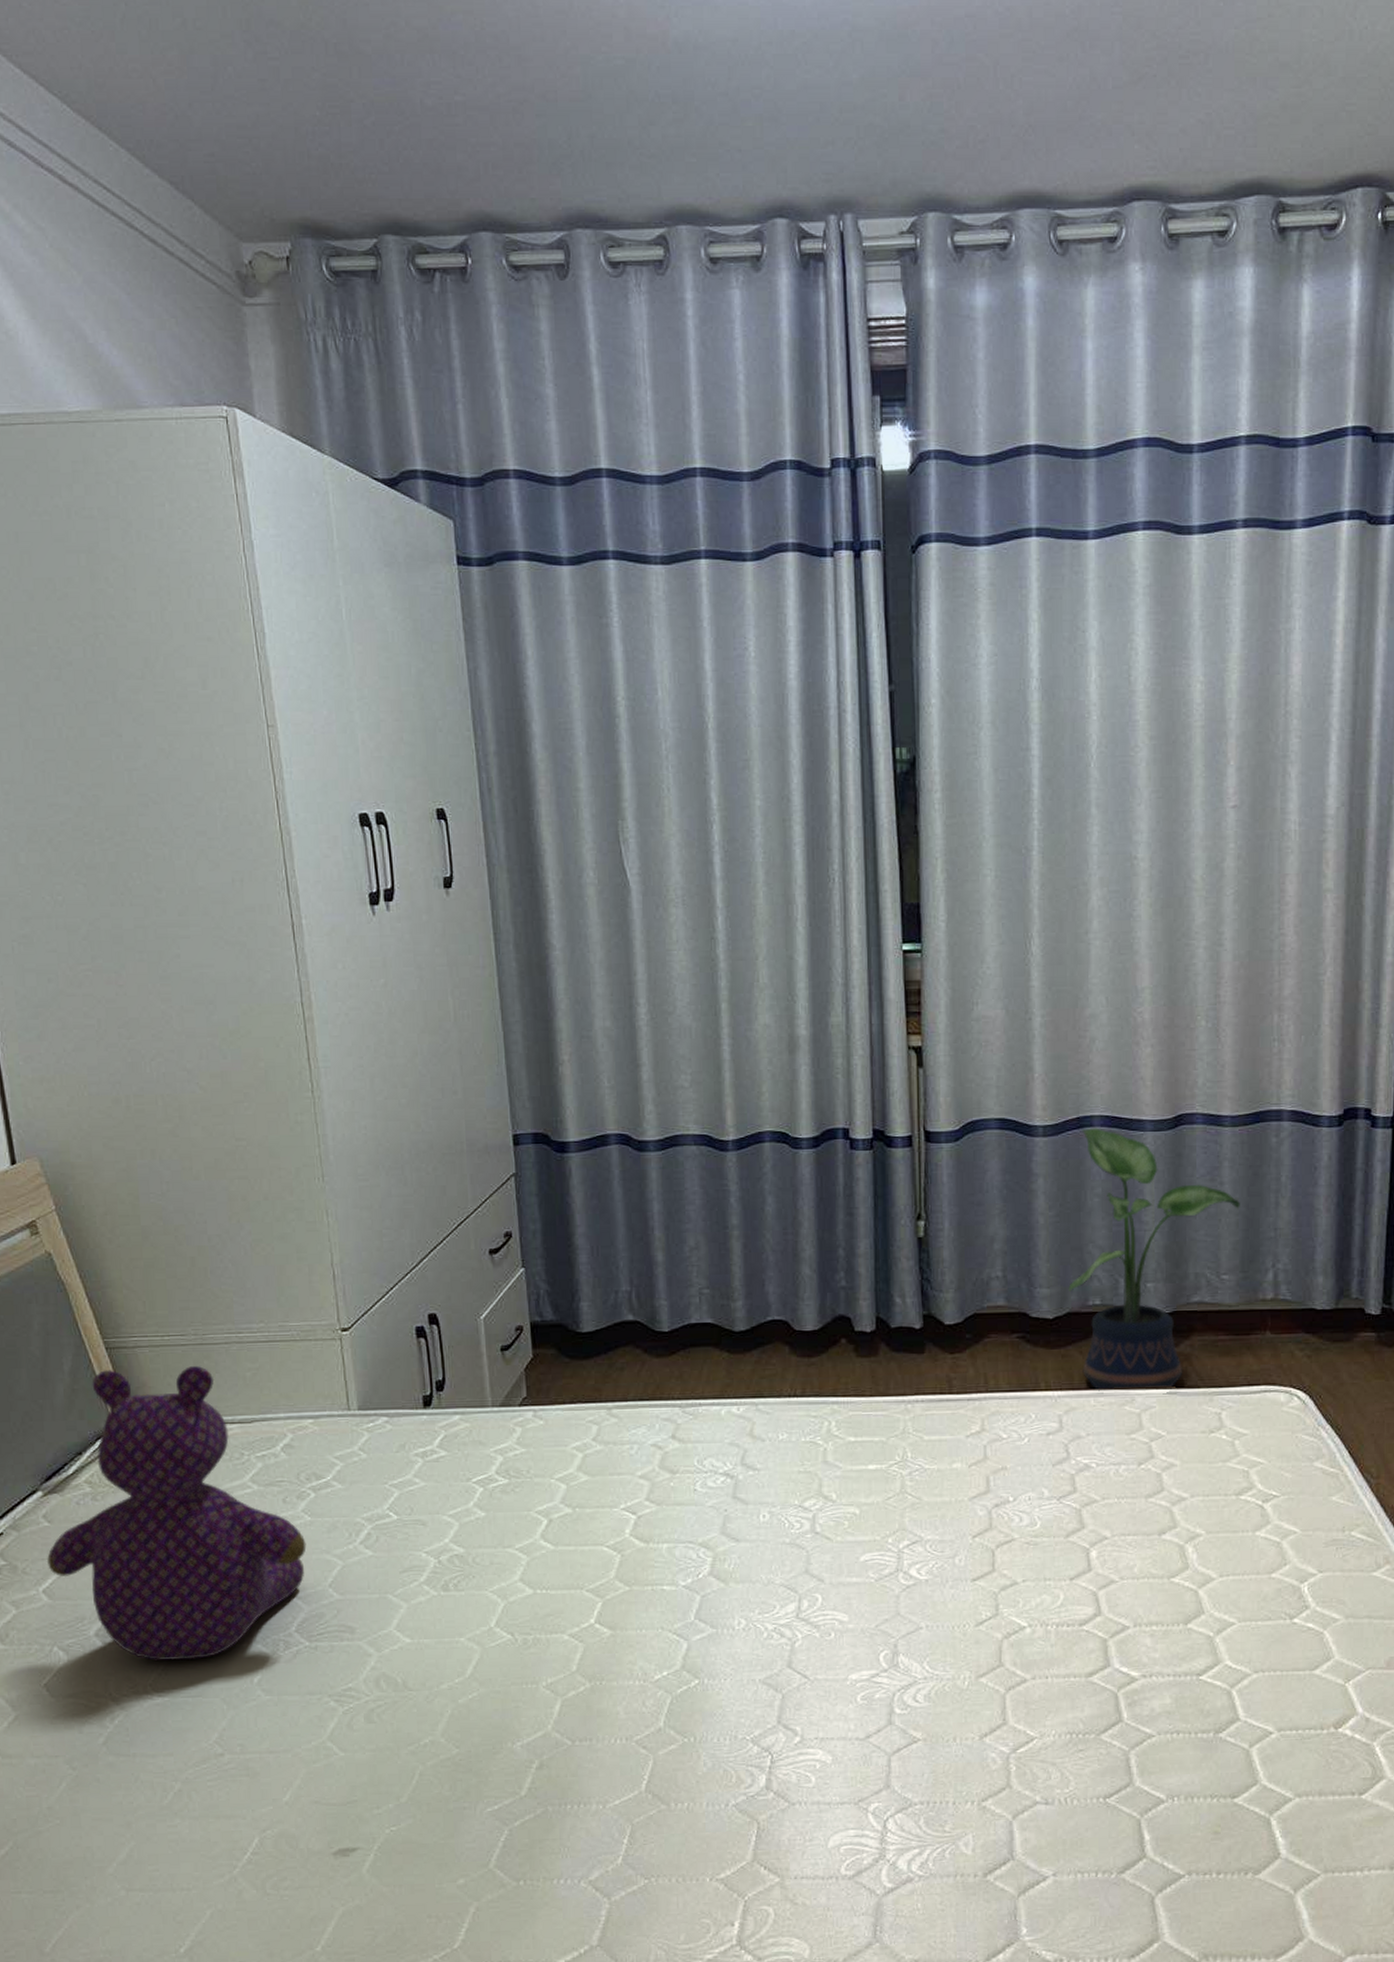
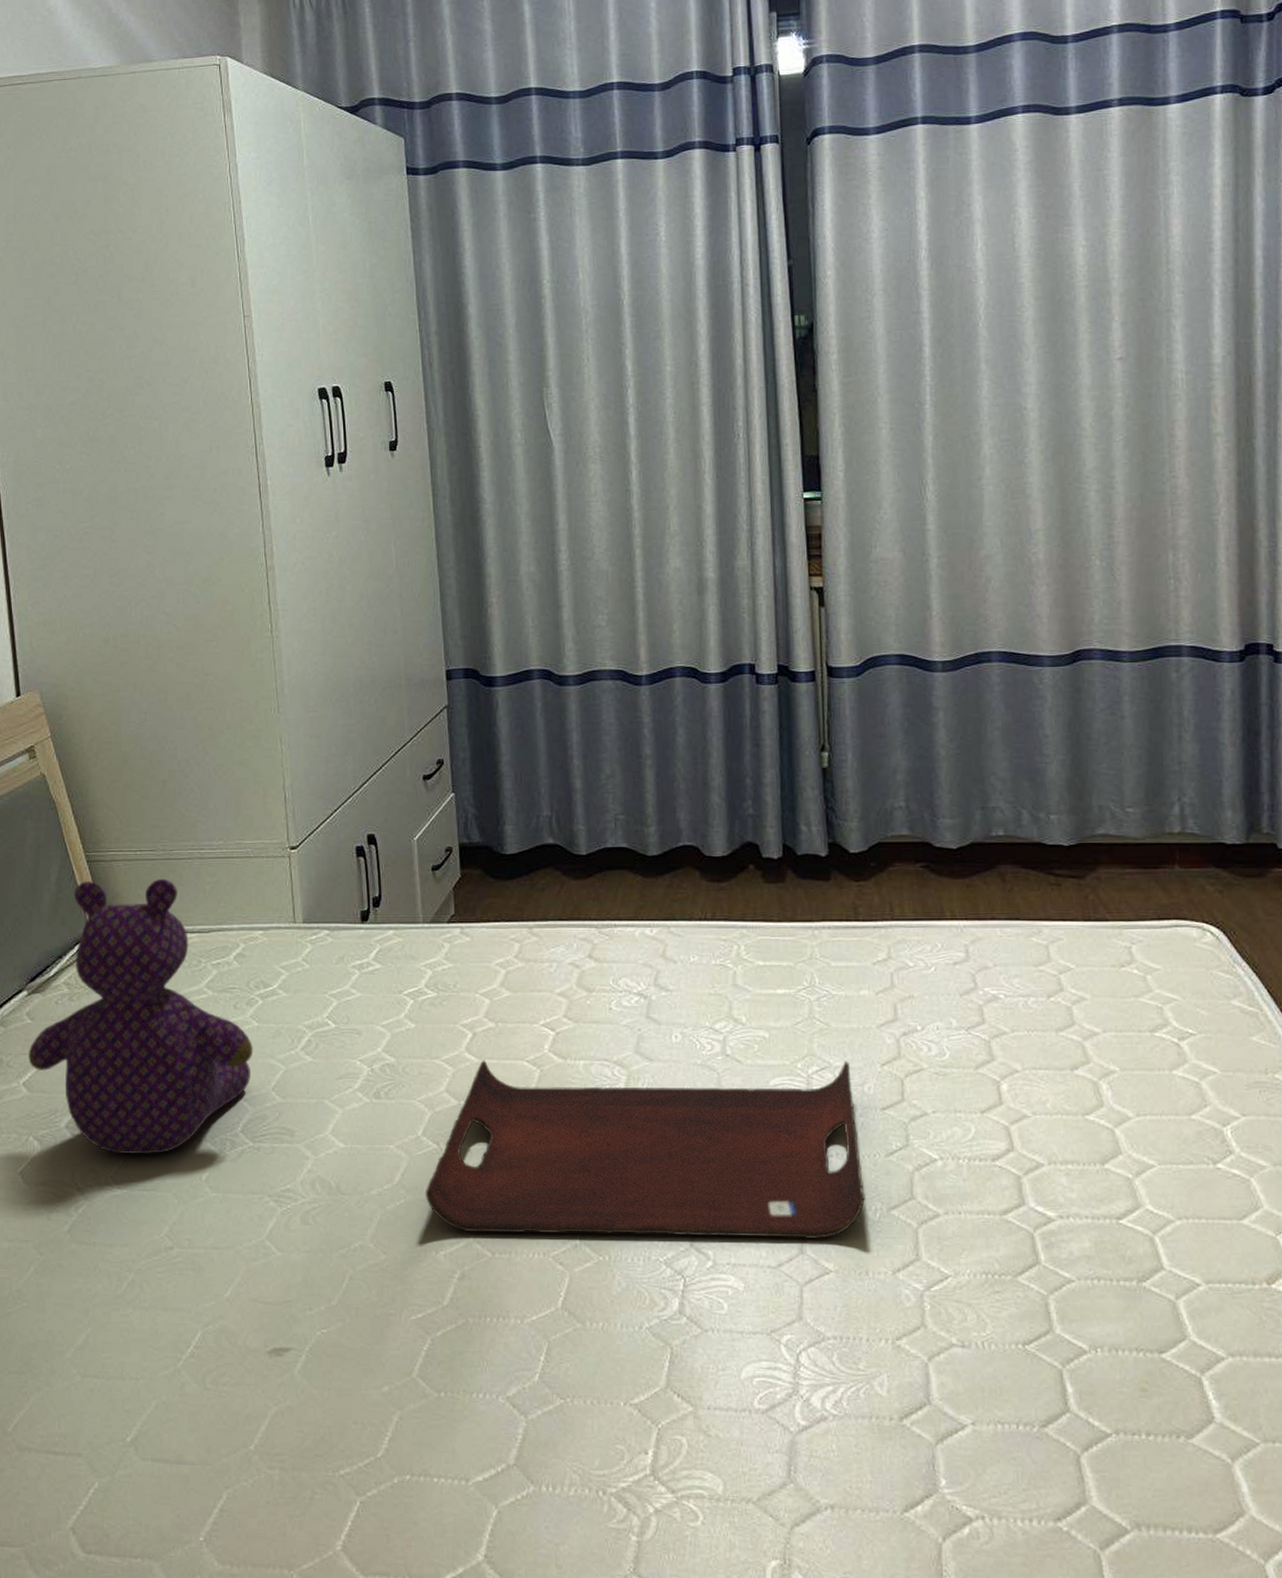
serving tray: none [500,1533,954,1722] -> present [426,1060,865,1240]
potted plant: present [1068,1128,1240,1391] -> none [971,663,1142,922]

